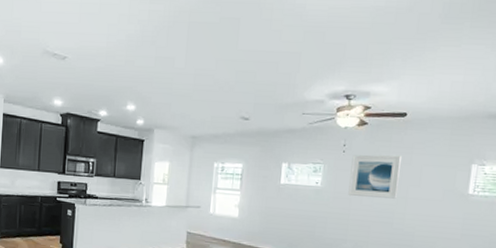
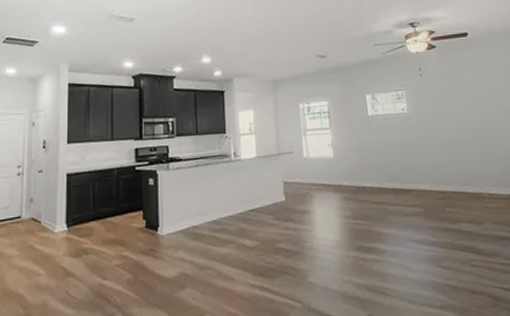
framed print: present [348,155,401,200] -> none [429,72,480,117]

